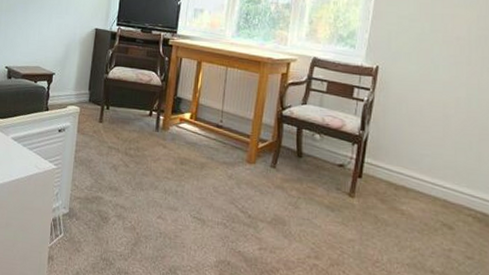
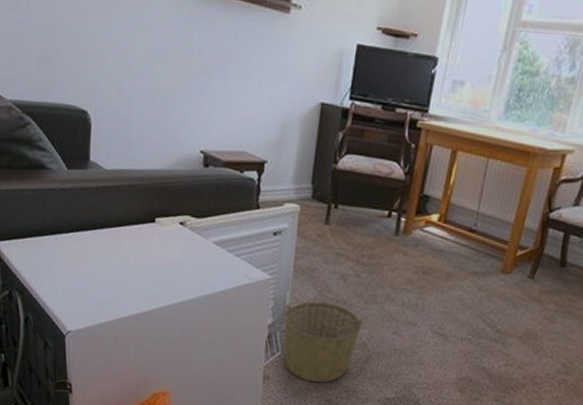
basket: none [65,188,132,265] -> present [283,301,363,384]

